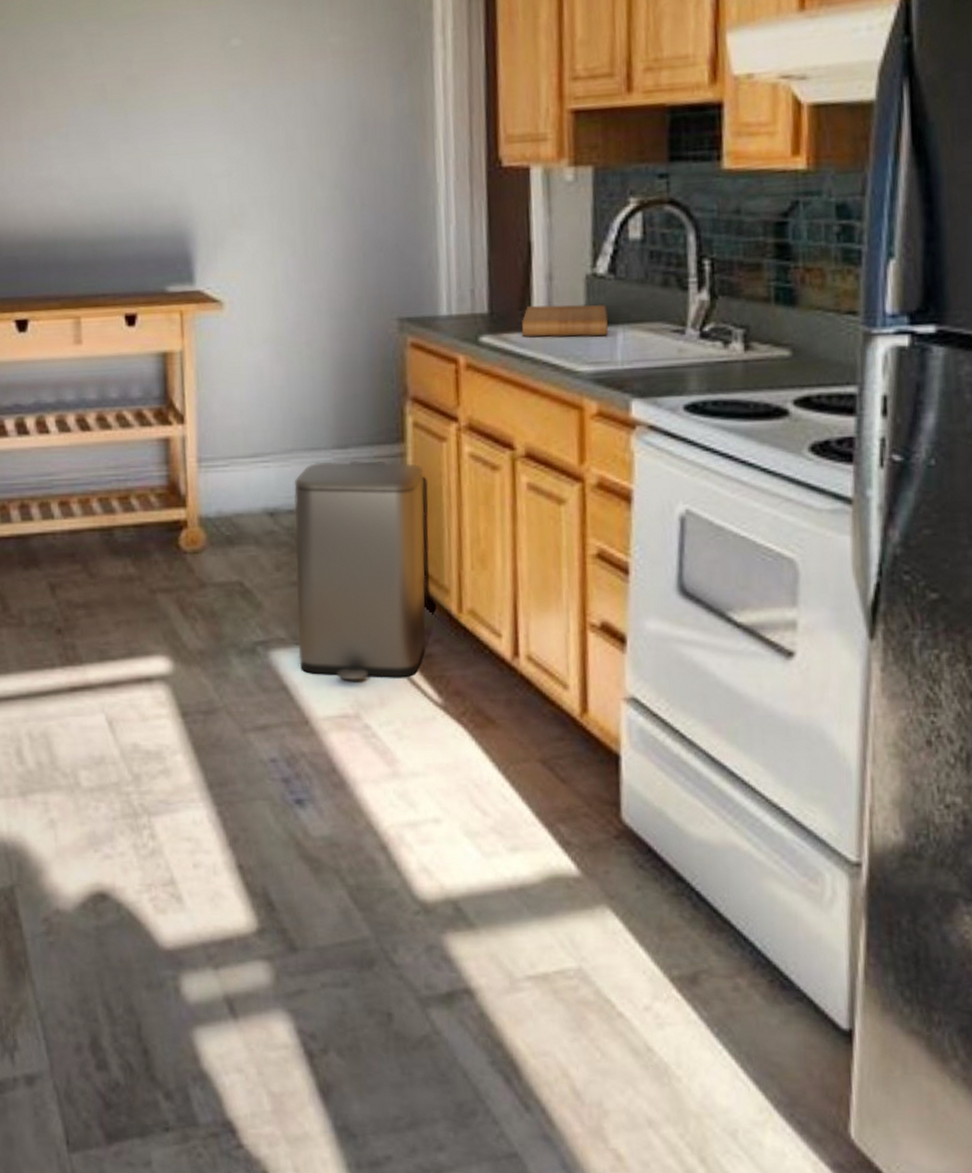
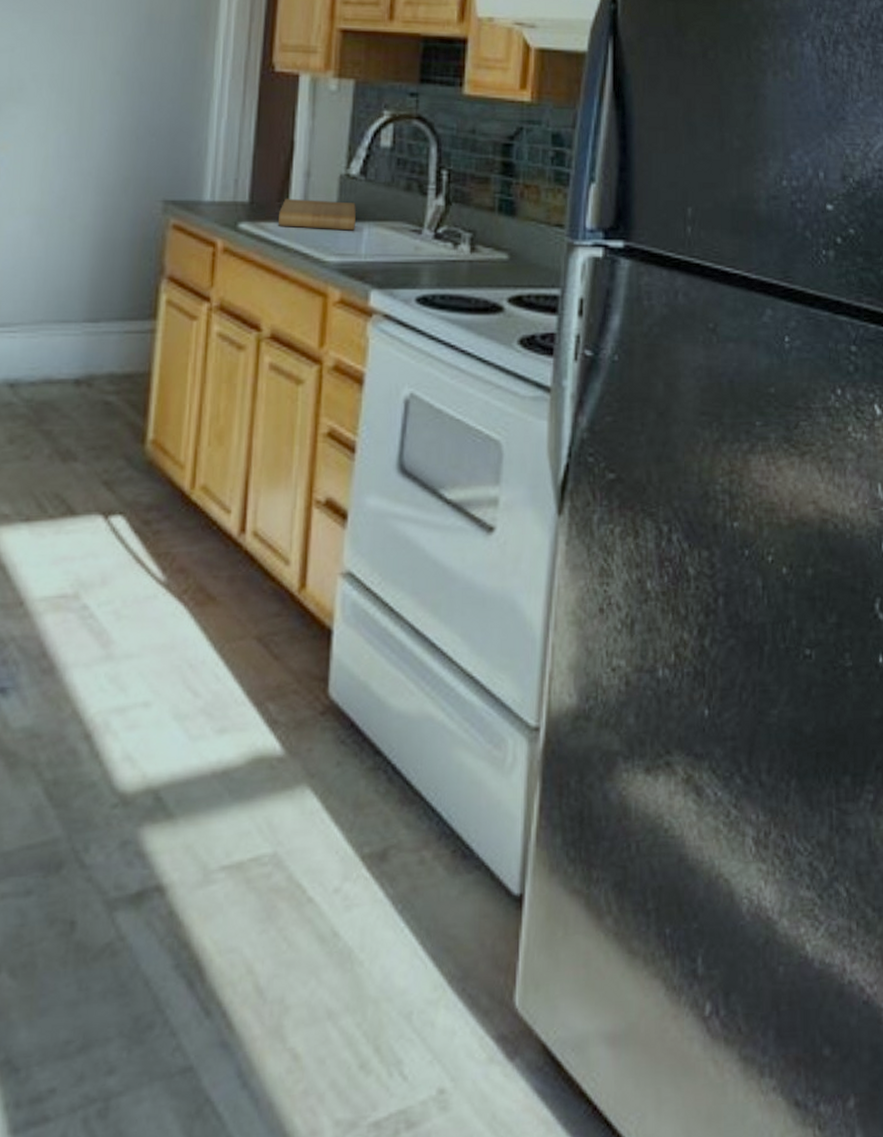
pedal bin: present [294,460,426,680] -> none [21,334,172,558]

